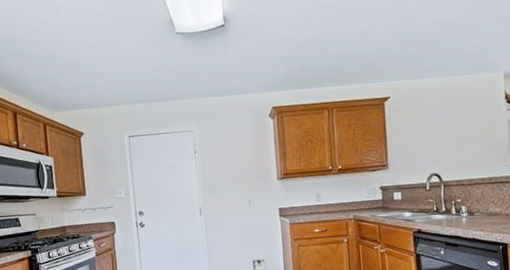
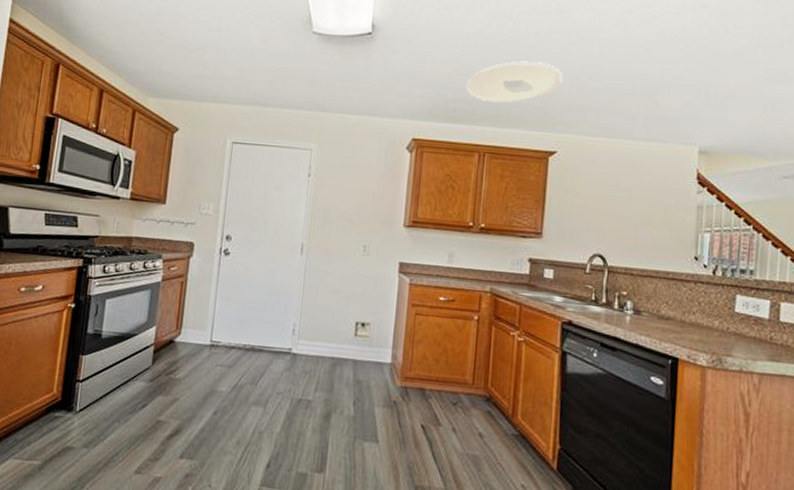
ceiling light: none [308,24,386,66] -> present [466,61,563,103]

